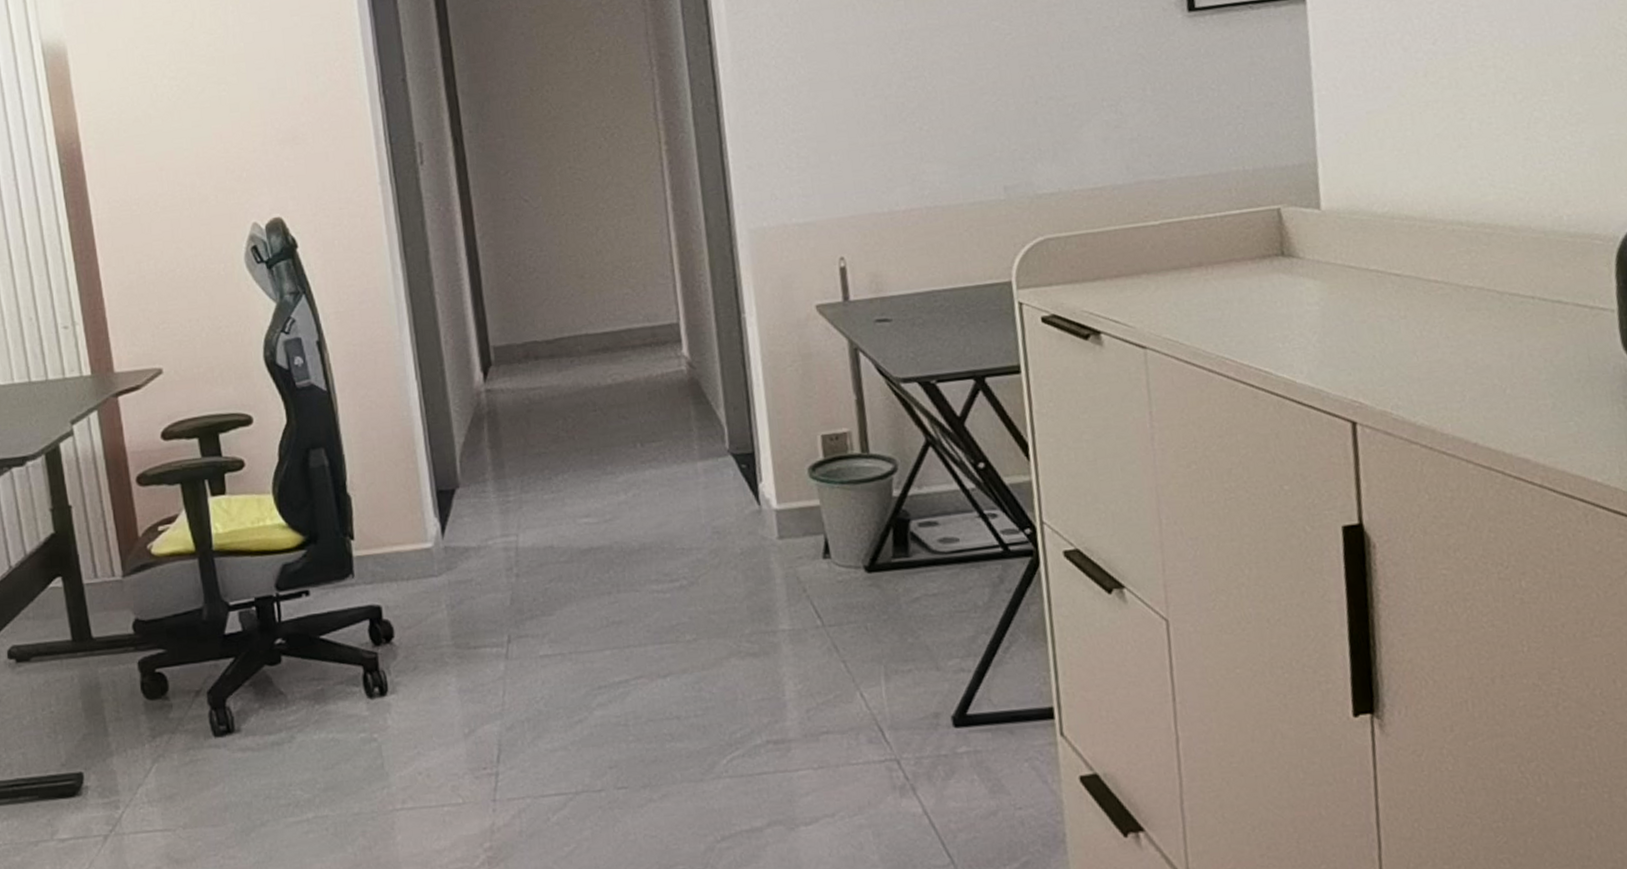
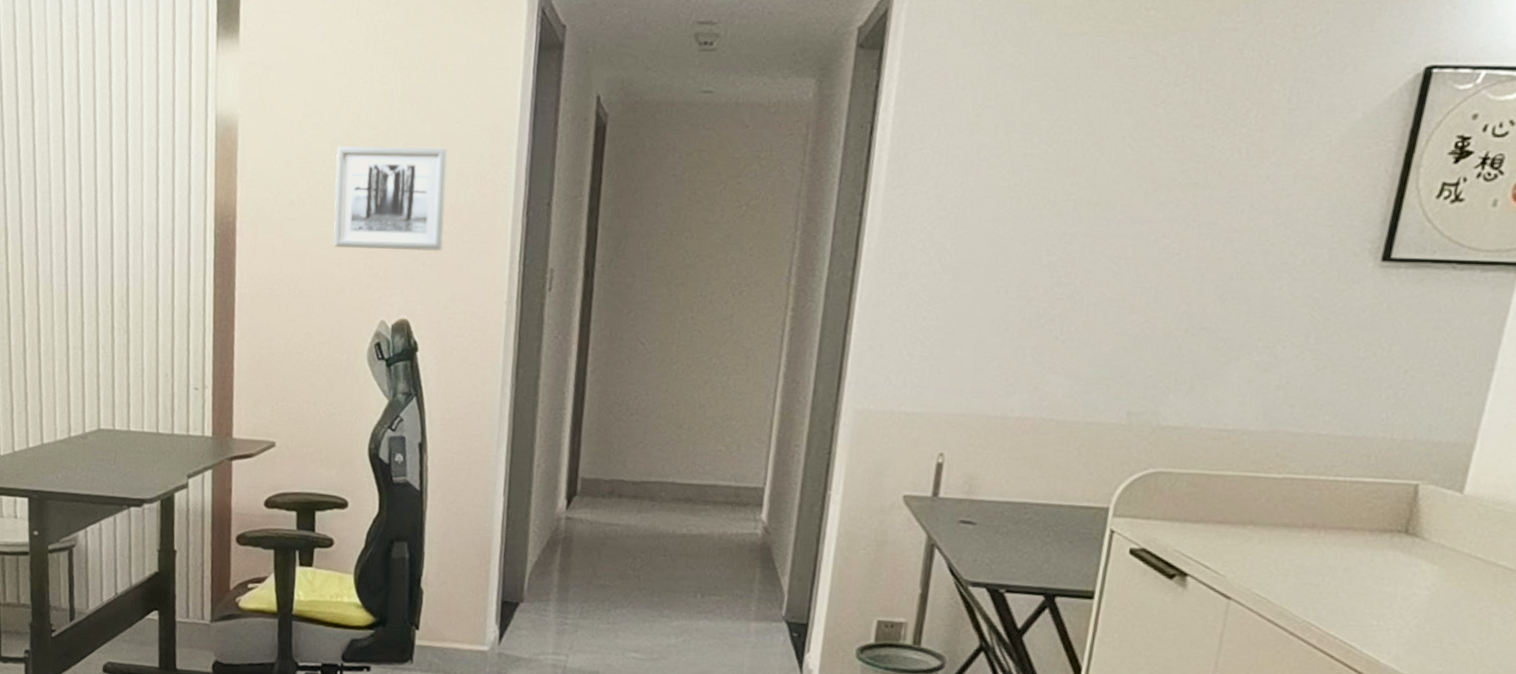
wall art: none [175,41,304,157] -> present [333,145,448,251]

